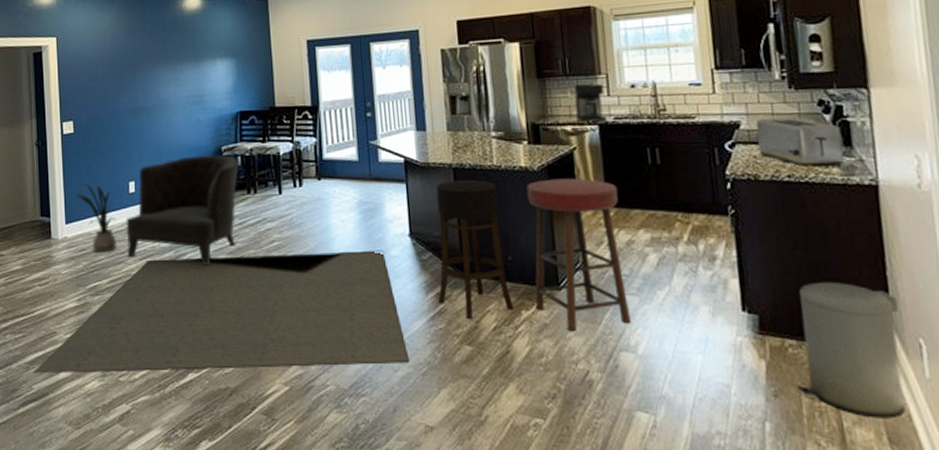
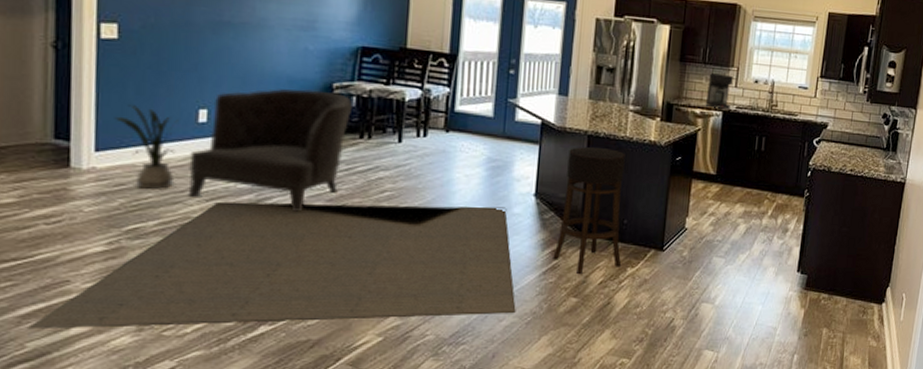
bar stool: present [526,178,632,331] -> none [640,154,726,286]
toaster: present [755,118,844,167] -> none [836,123,893,167]
pedal bin: present [796,281,906,419] -> none [820,251,898,349]

